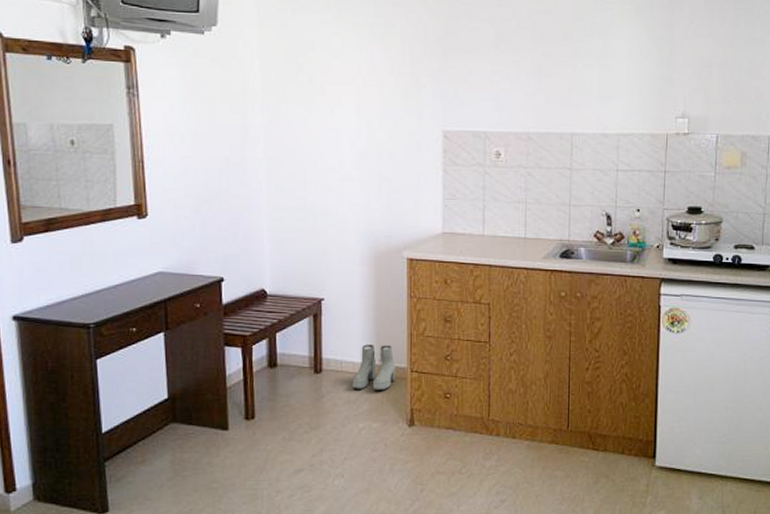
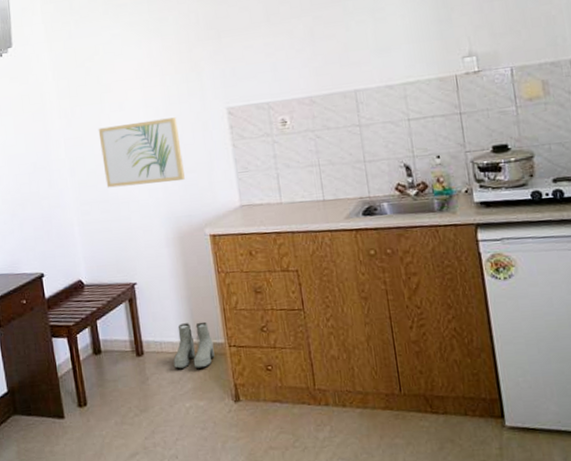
wall art: none [303,131,390,200] -> present [98,117,185,188]

